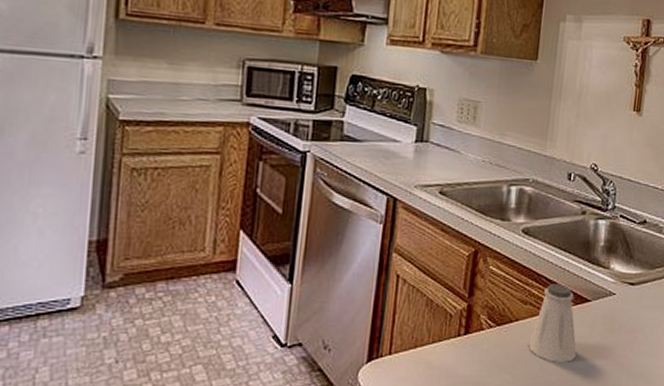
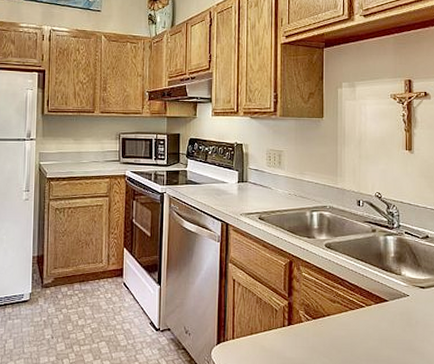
saltshaker: present [529,284,577,364] -> none [340,287,382,351]

